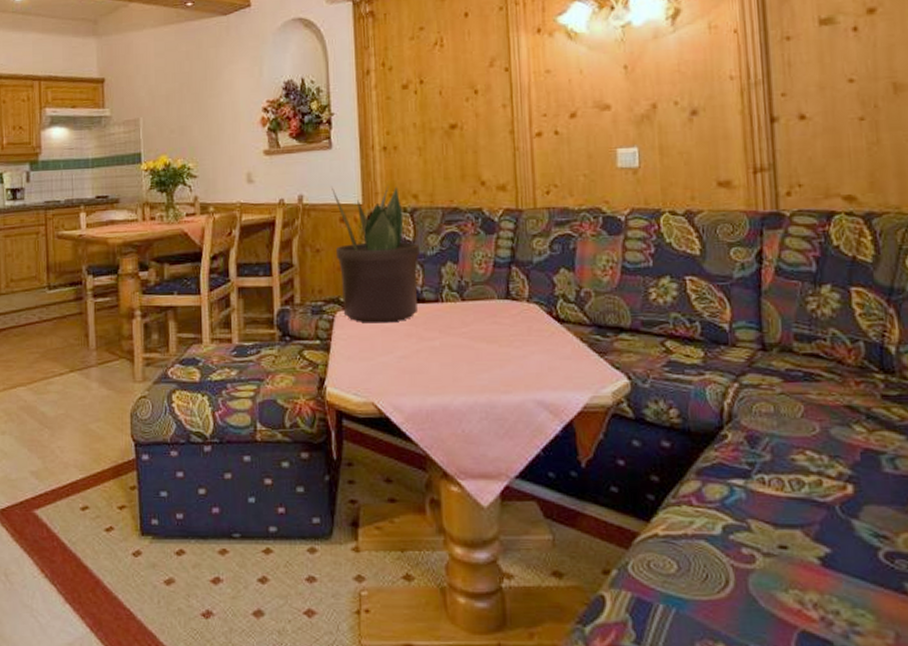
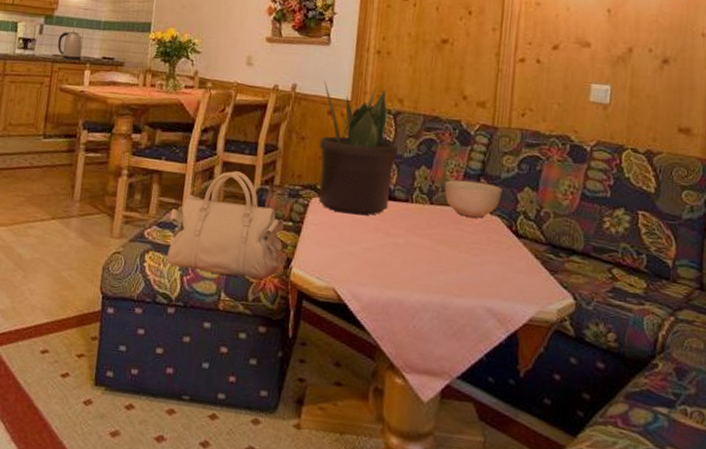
kettle: none [47,174,73,204] -> present [57,31,83,60]
shoulder bag: none [191,295,315,404] -> present [167,171,285,280]
bowl: none [474,270,537,309] -> present [444,179,503,218]

